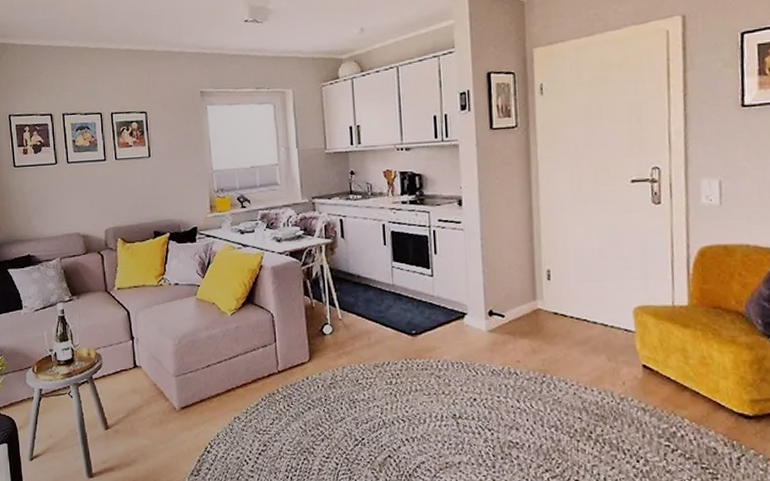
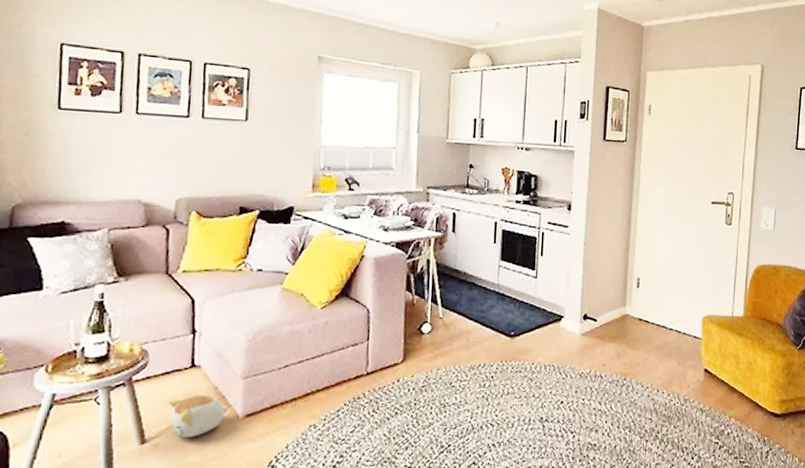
plush toy: none [120,390,167,425] -> present [167,395,229,437]

